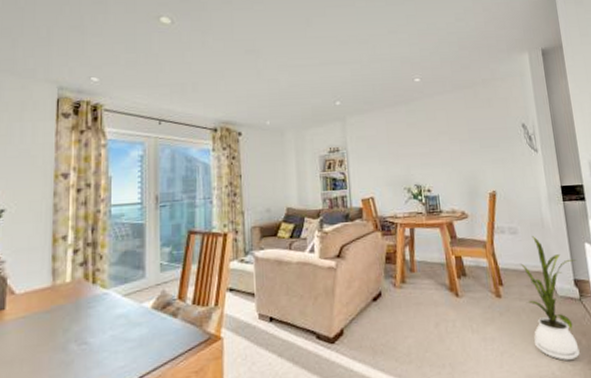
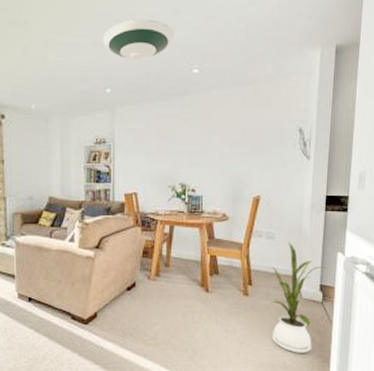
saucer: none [329,40,395,76] -> present [102,19,175,61]

